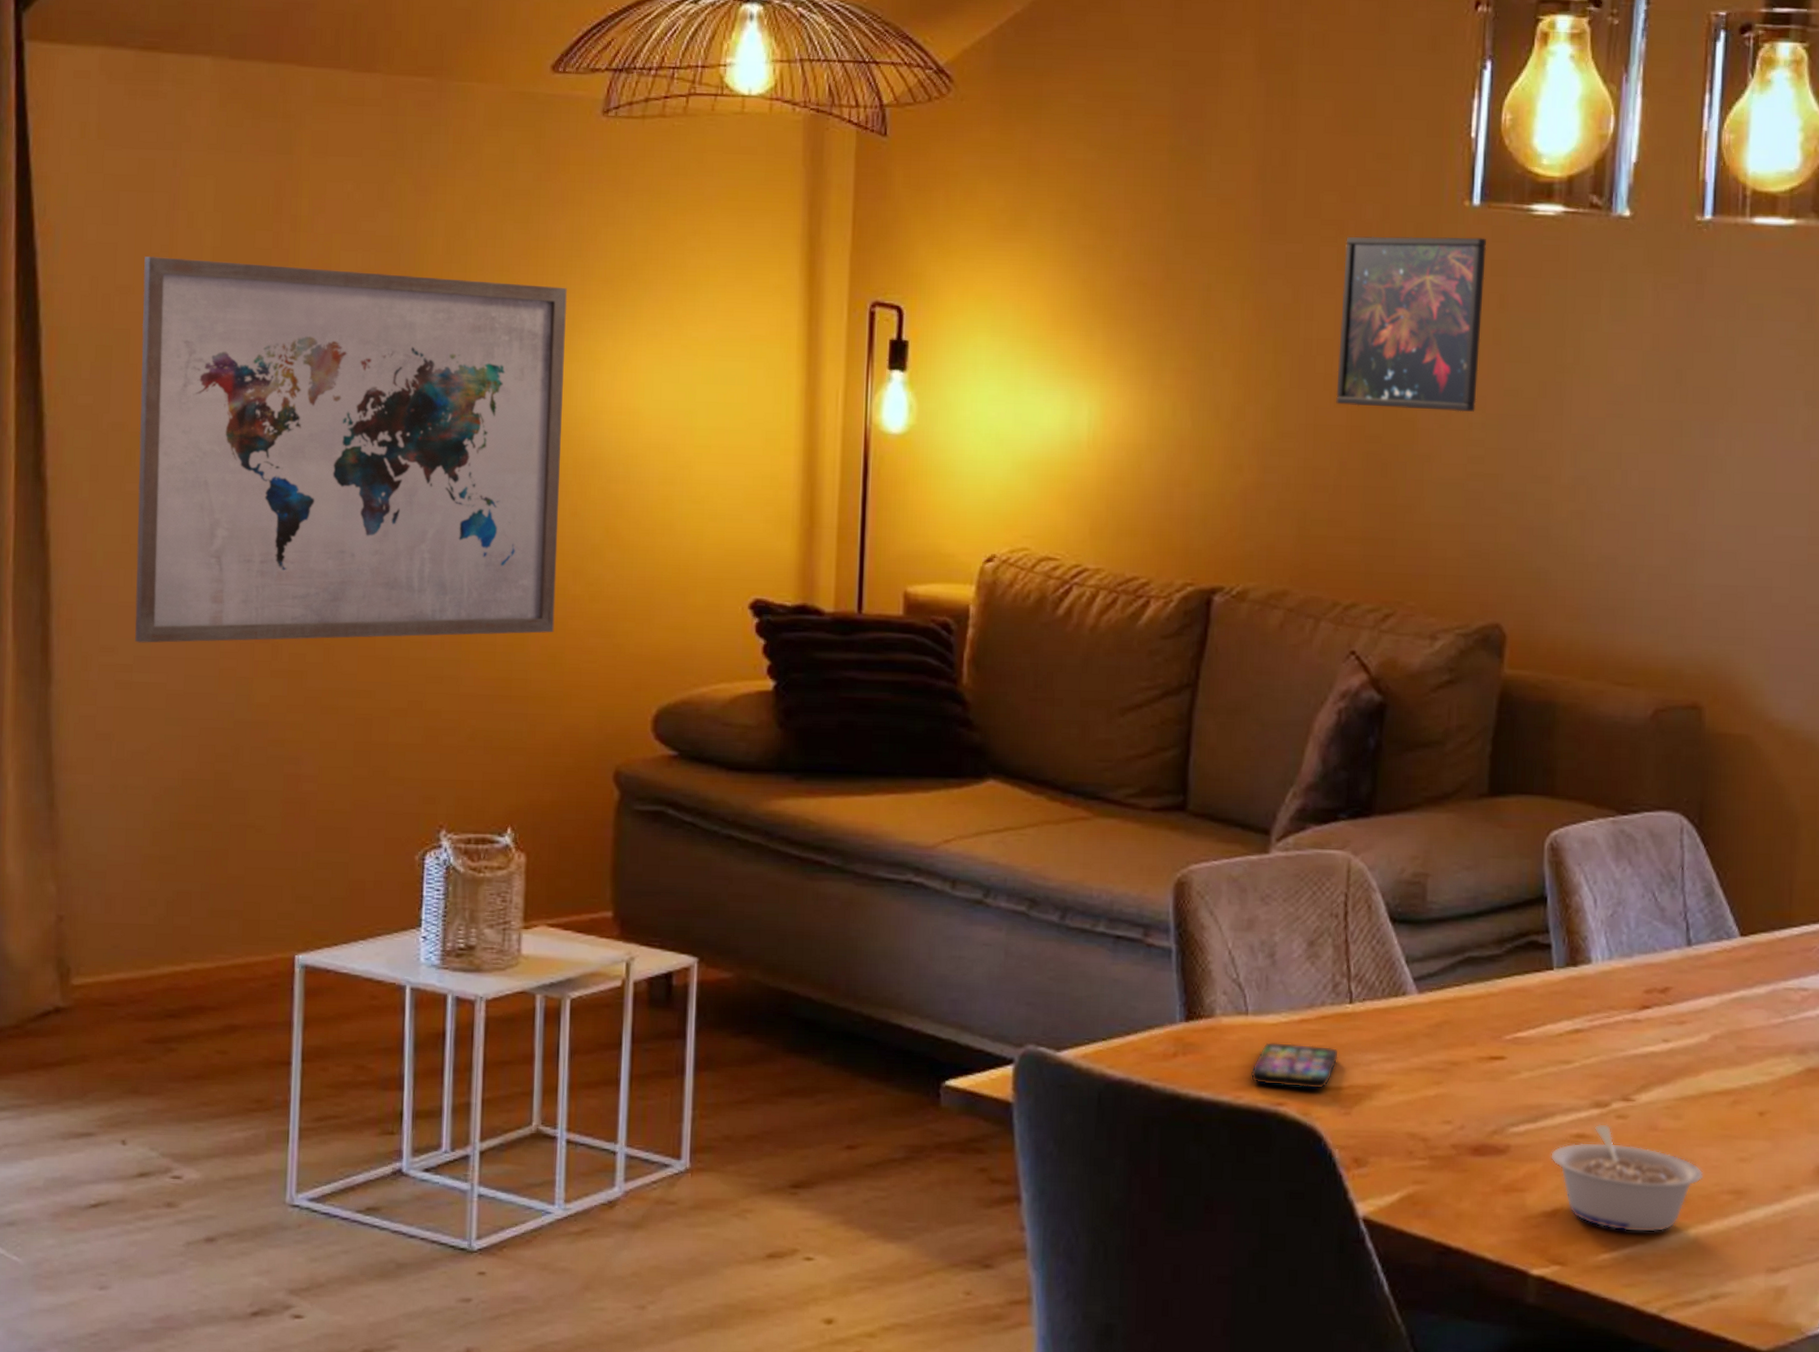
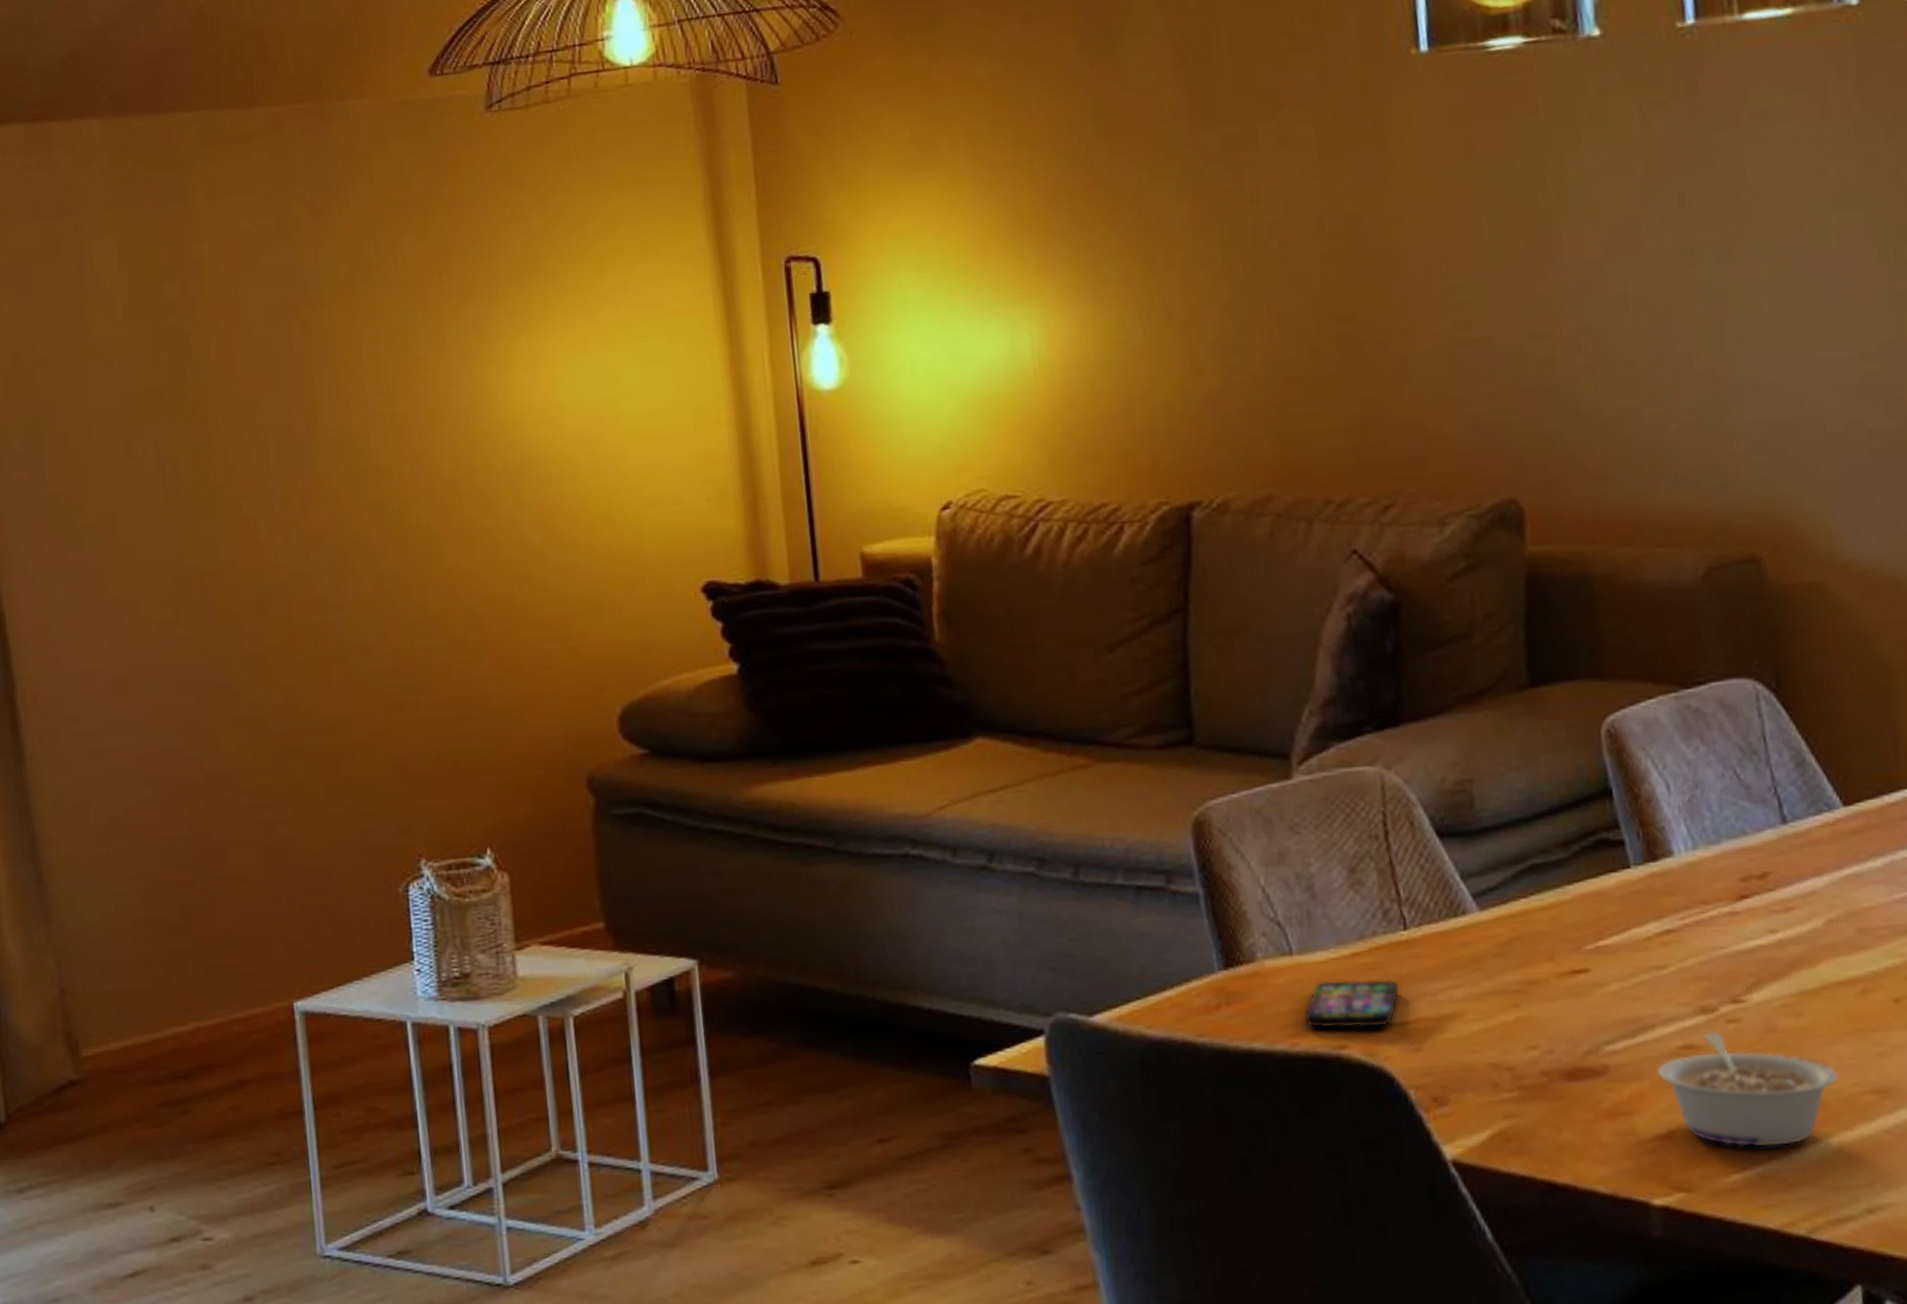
wall art: present [135,256,568,643] -> none [59,291,507,709]
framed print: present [1336,236,1487,412] -> none [1284,85,1455,289]

